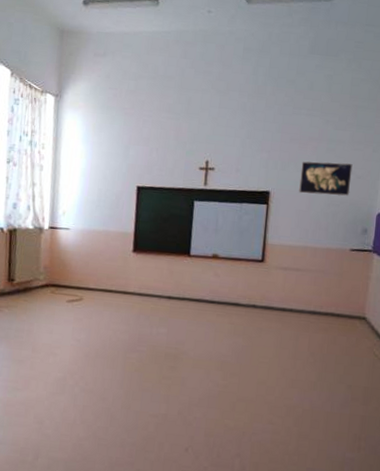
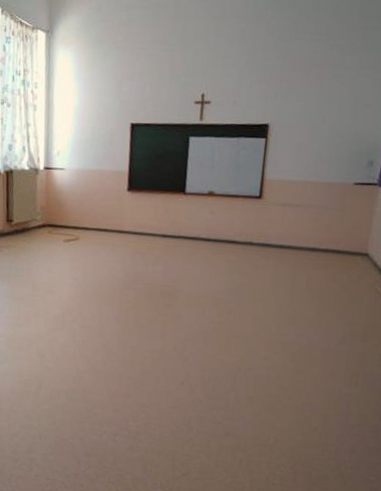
map: present [299,161,353,196] -> none [300,90,360,127]

